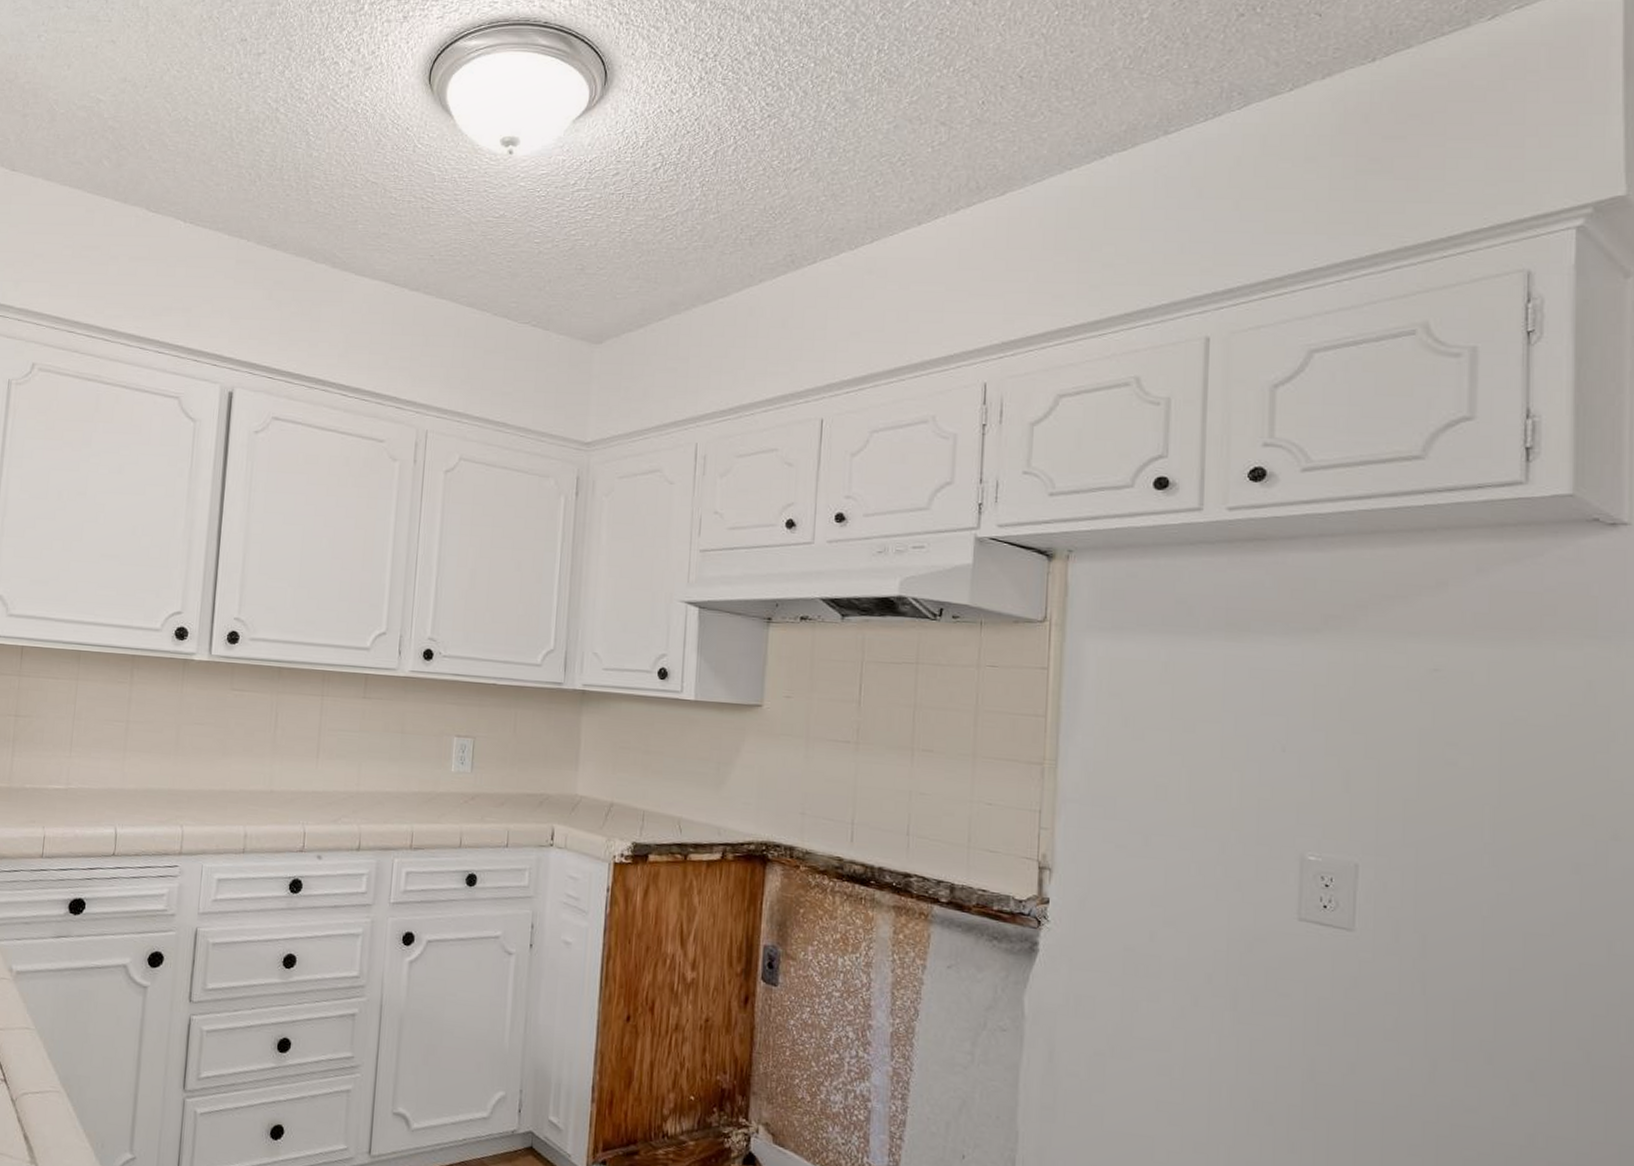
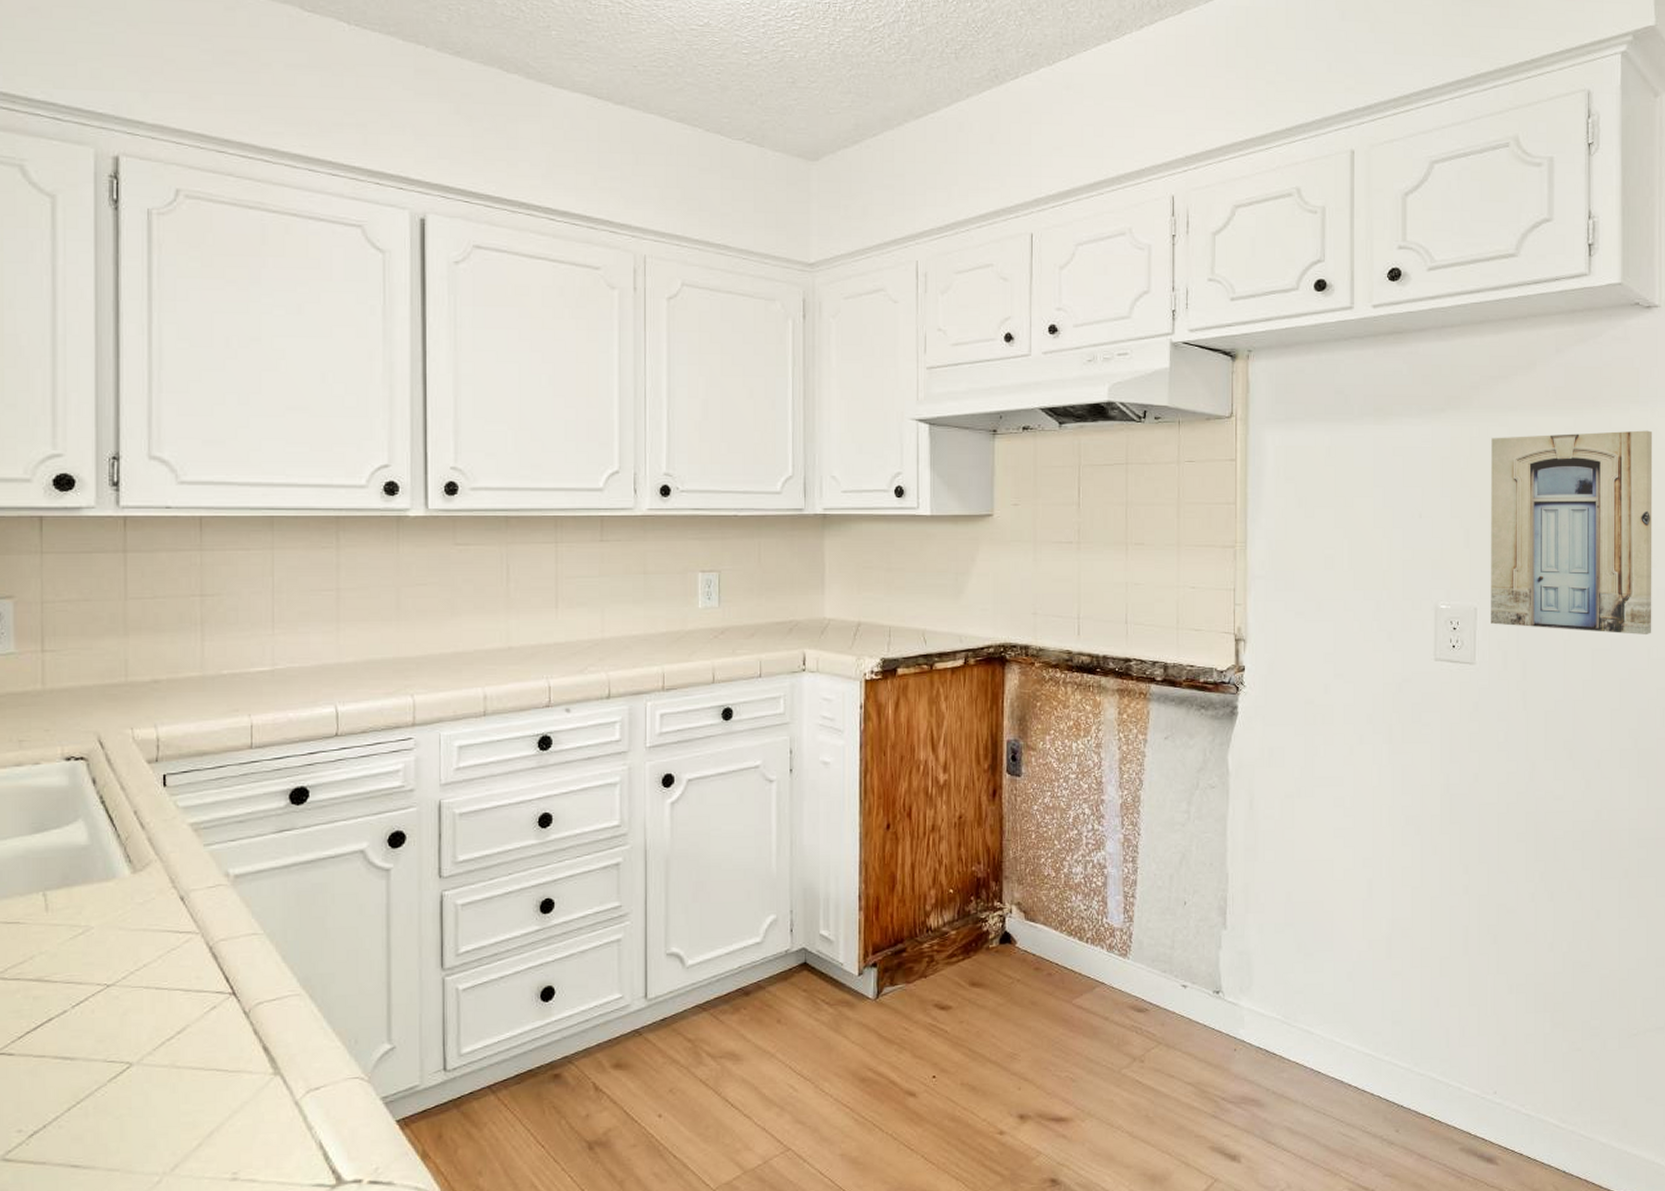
wall art: none [1377,666,1618,924] -> present [1491,430,1653,636]

